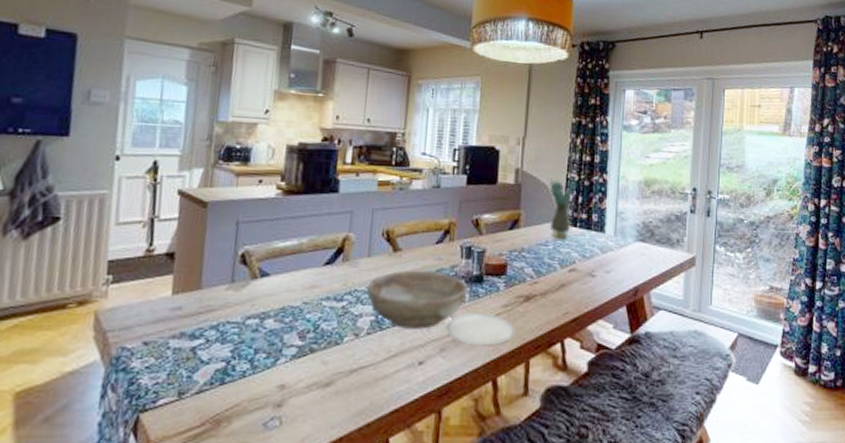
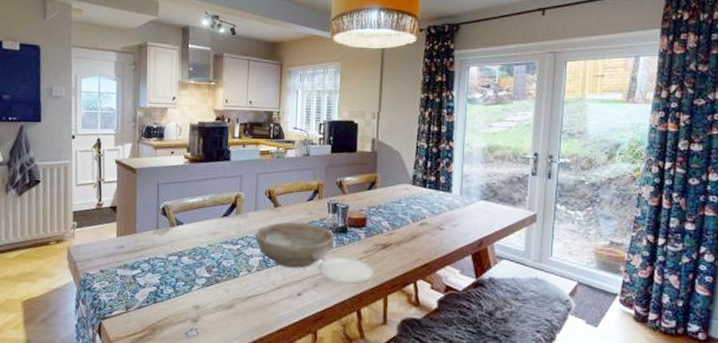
vase: present [550,178,573,240] -> none [402,146,423,199]

